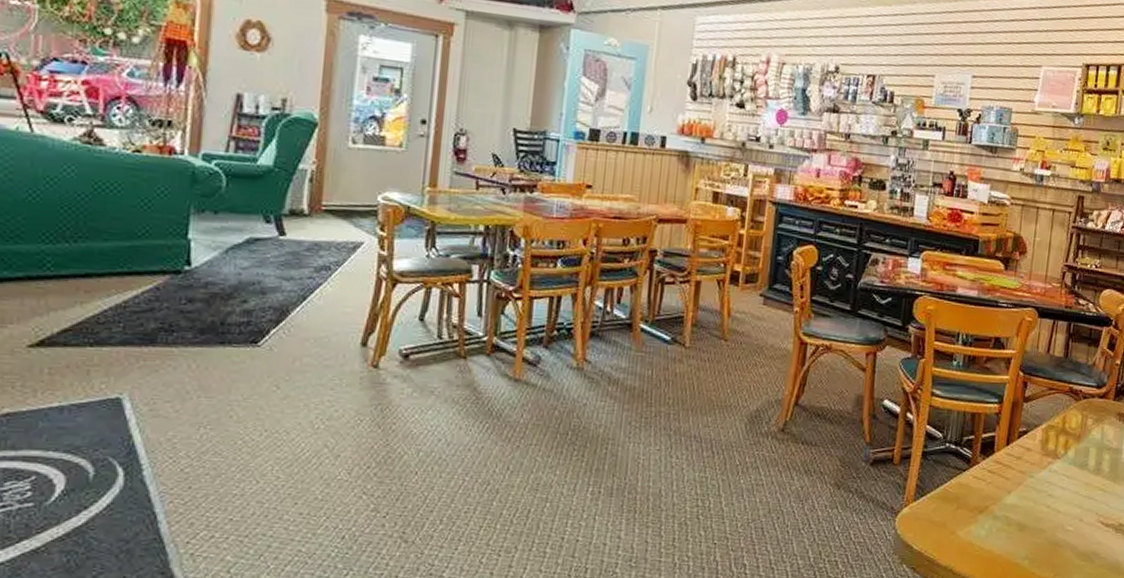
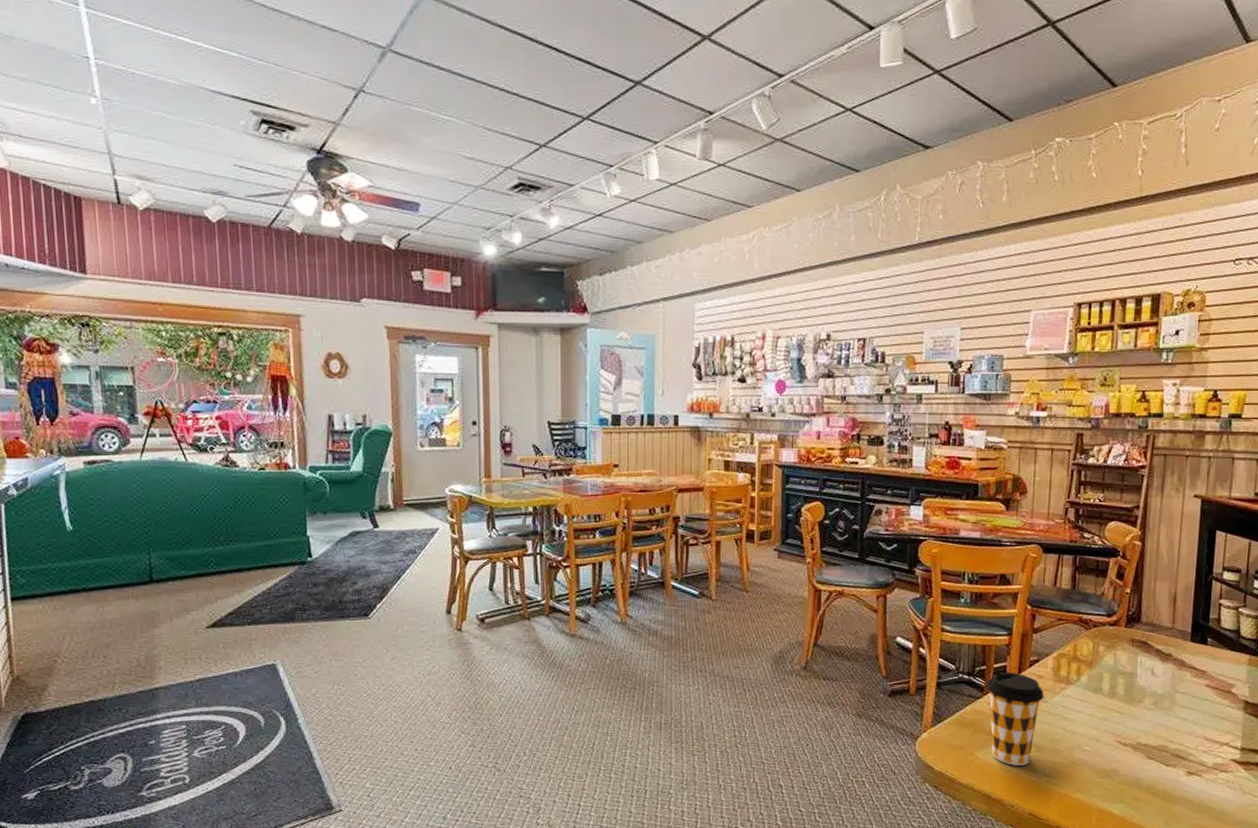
coffee cup: none [973,442,1031,546] -> present [986,671,1044,766]

